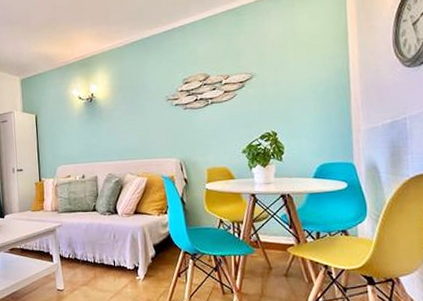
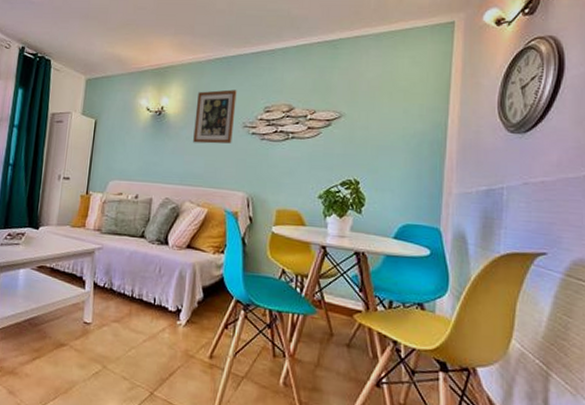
wall art: none [122,68,159,122] -> present [193,89,237,144]

